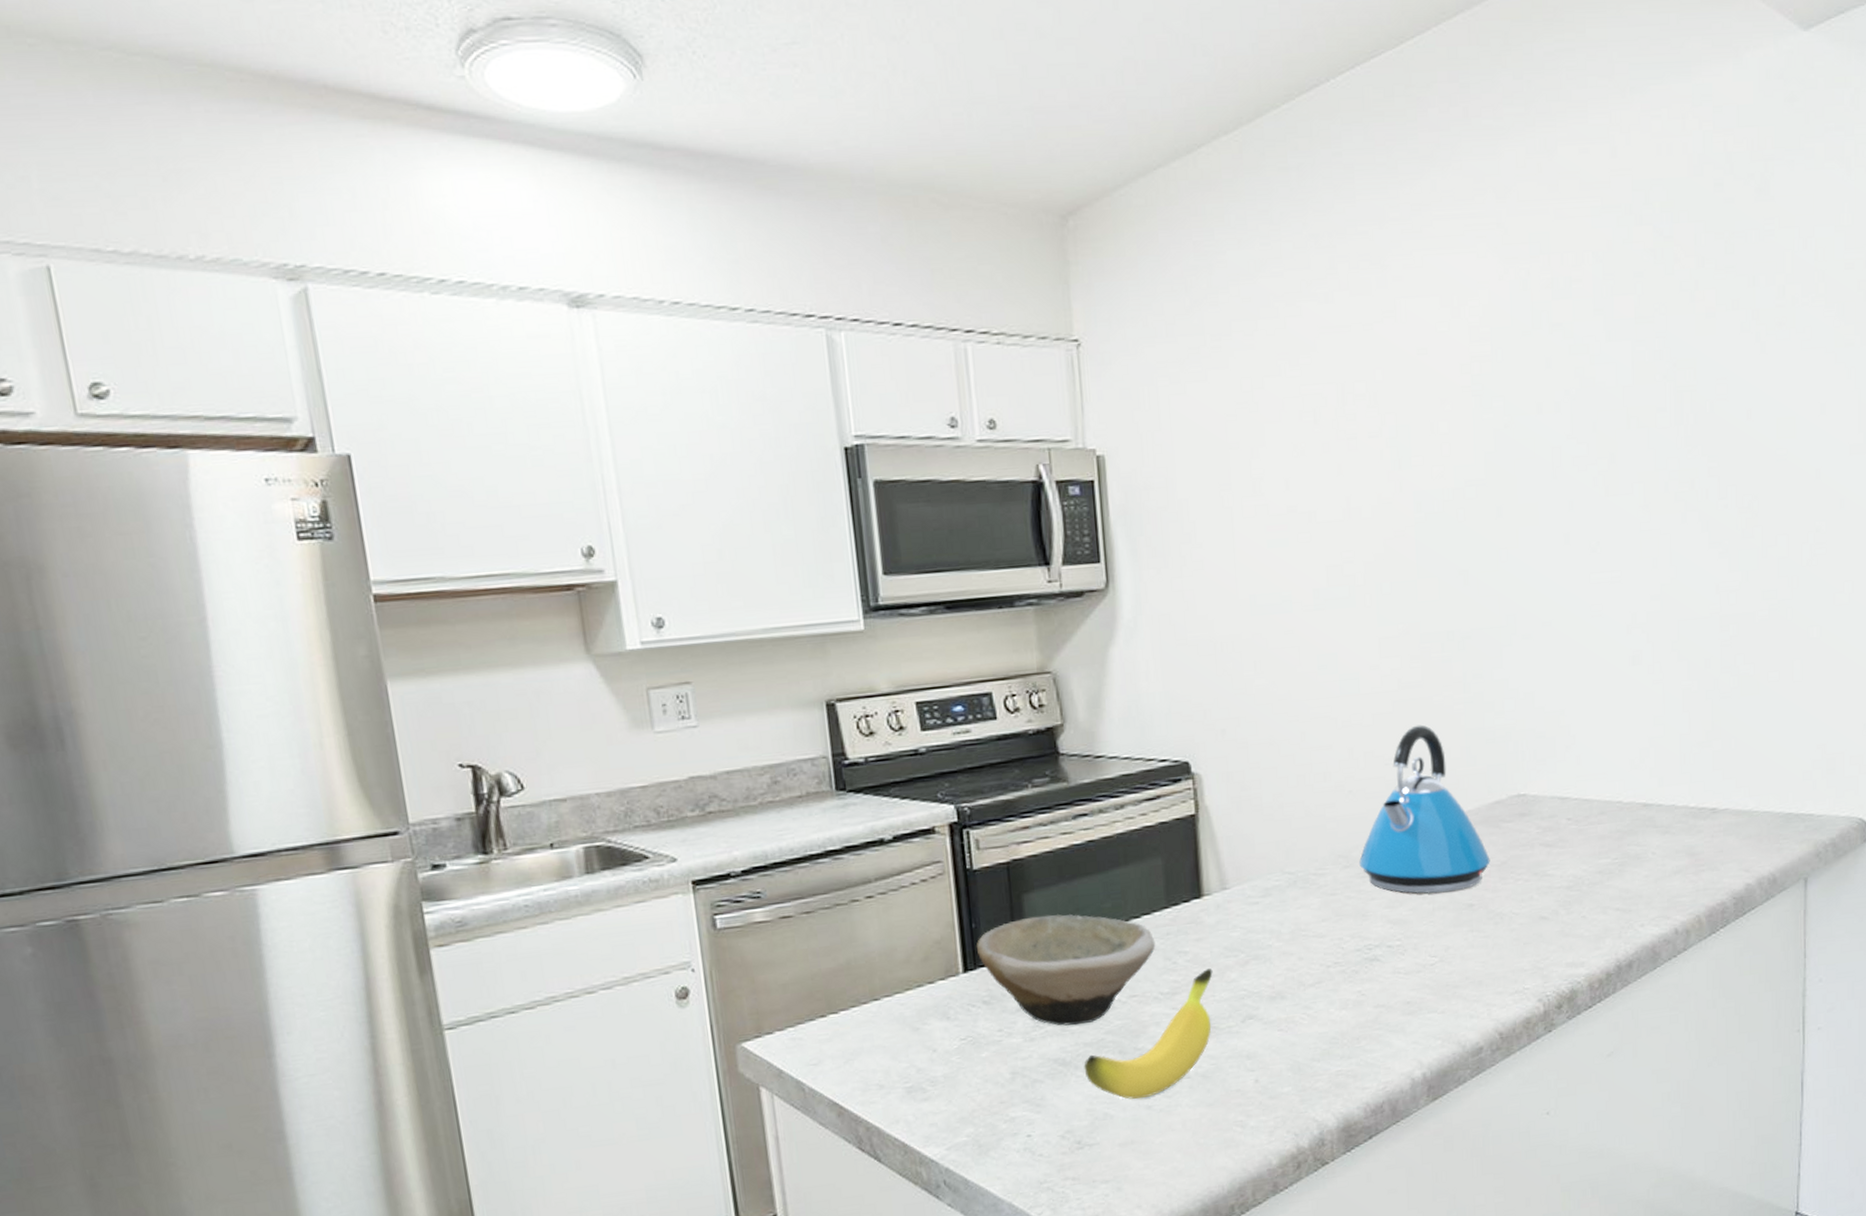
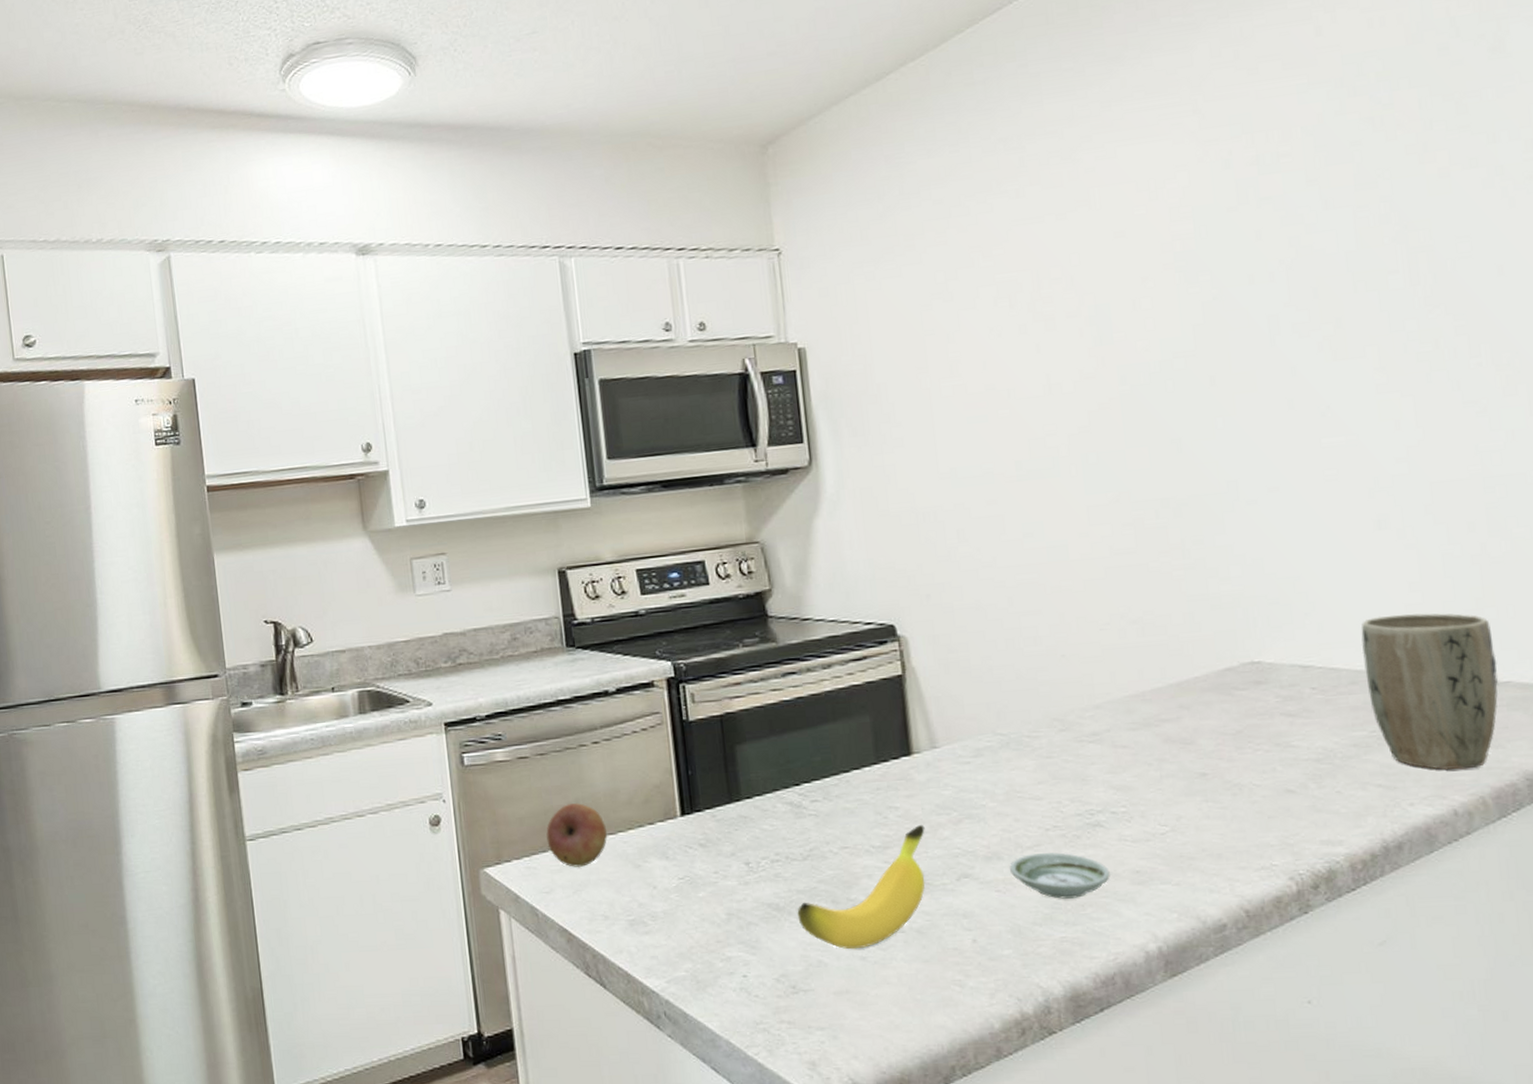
fruit: none [813,965,882,1036] -> present [546,803,607,868]
bowl: present [977,914,1156,1026] -> none [693,765,866,873]
saucer: none [1292,988,1384,1034] -> present [1010,852,1110,899]
kettle: present [1359,724,1490,894] -> none [1076,590,1224,761]
plant pot: none [1611,745,1719,892] -> present [1361,613,1498,770]

